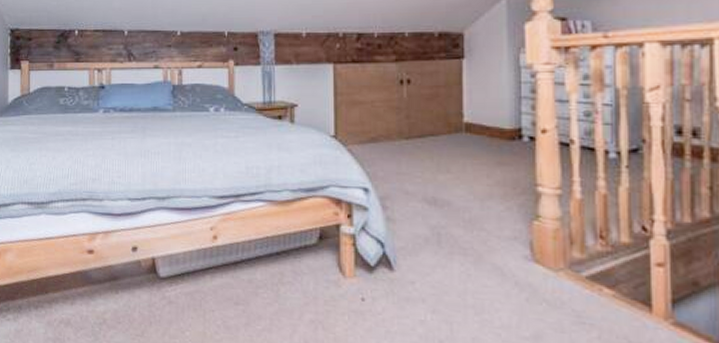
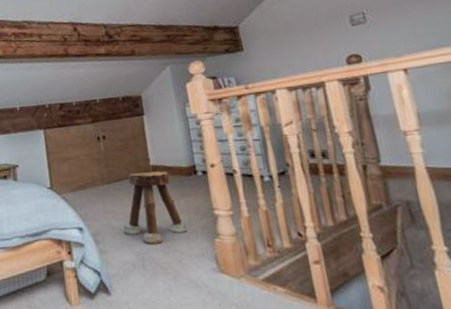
stool: none [420,130,500,218] -> present [124,171,188,244]

